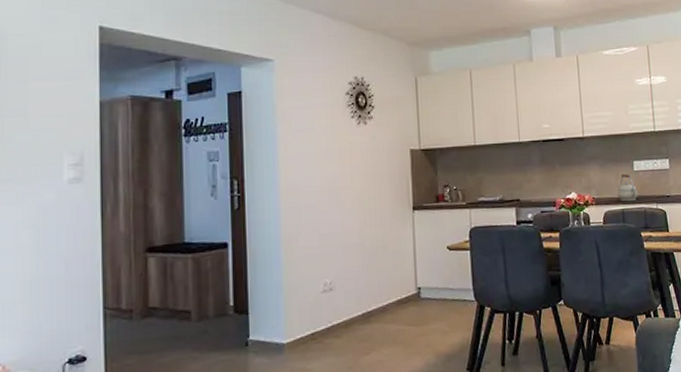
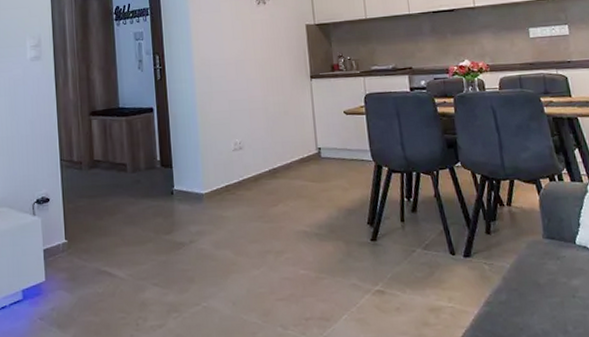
kettle: present [617,173,638,202] -> none [512,40,536,68]

